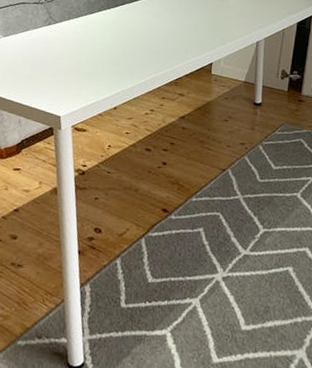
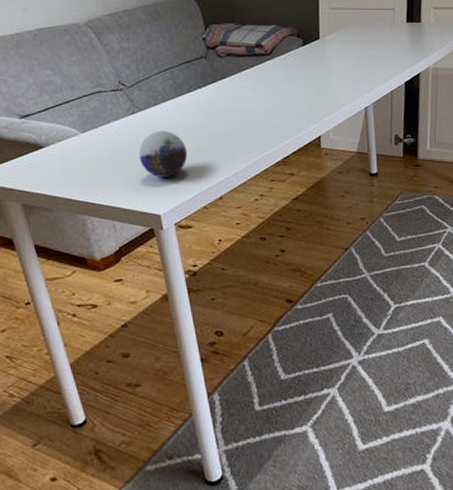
decorative orb: none [49,42,92,84] -> present [138,130,188,178]

